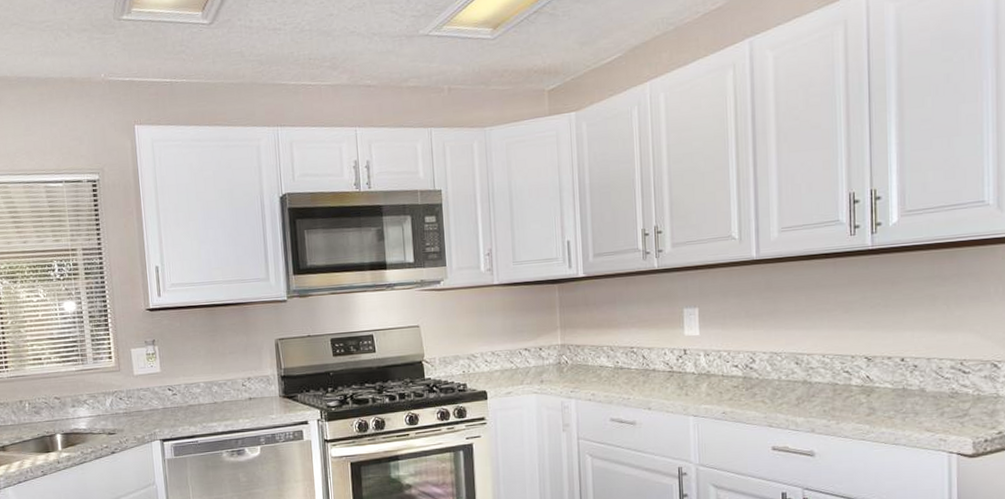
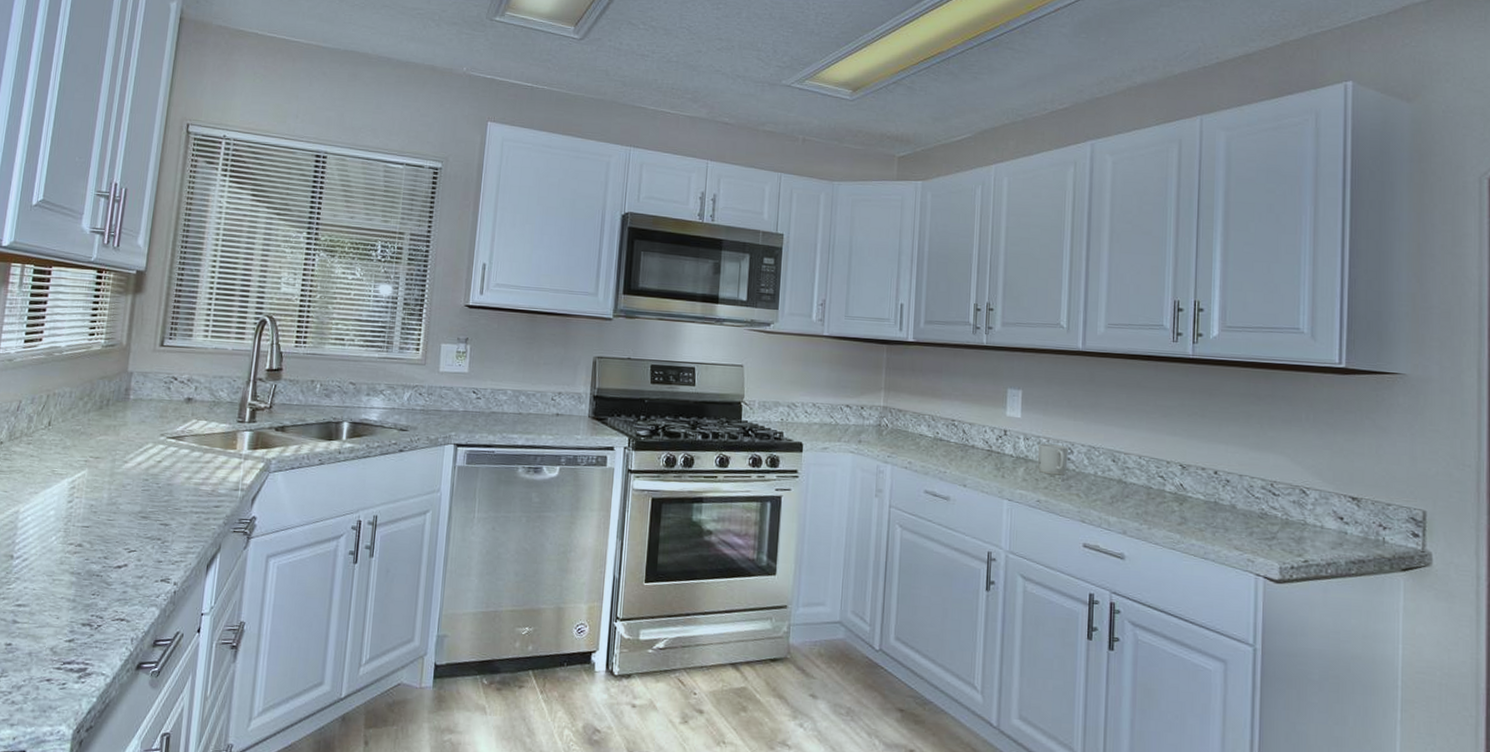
mug: none [719,355,751,386] -> present [1037,443,1069,476]

